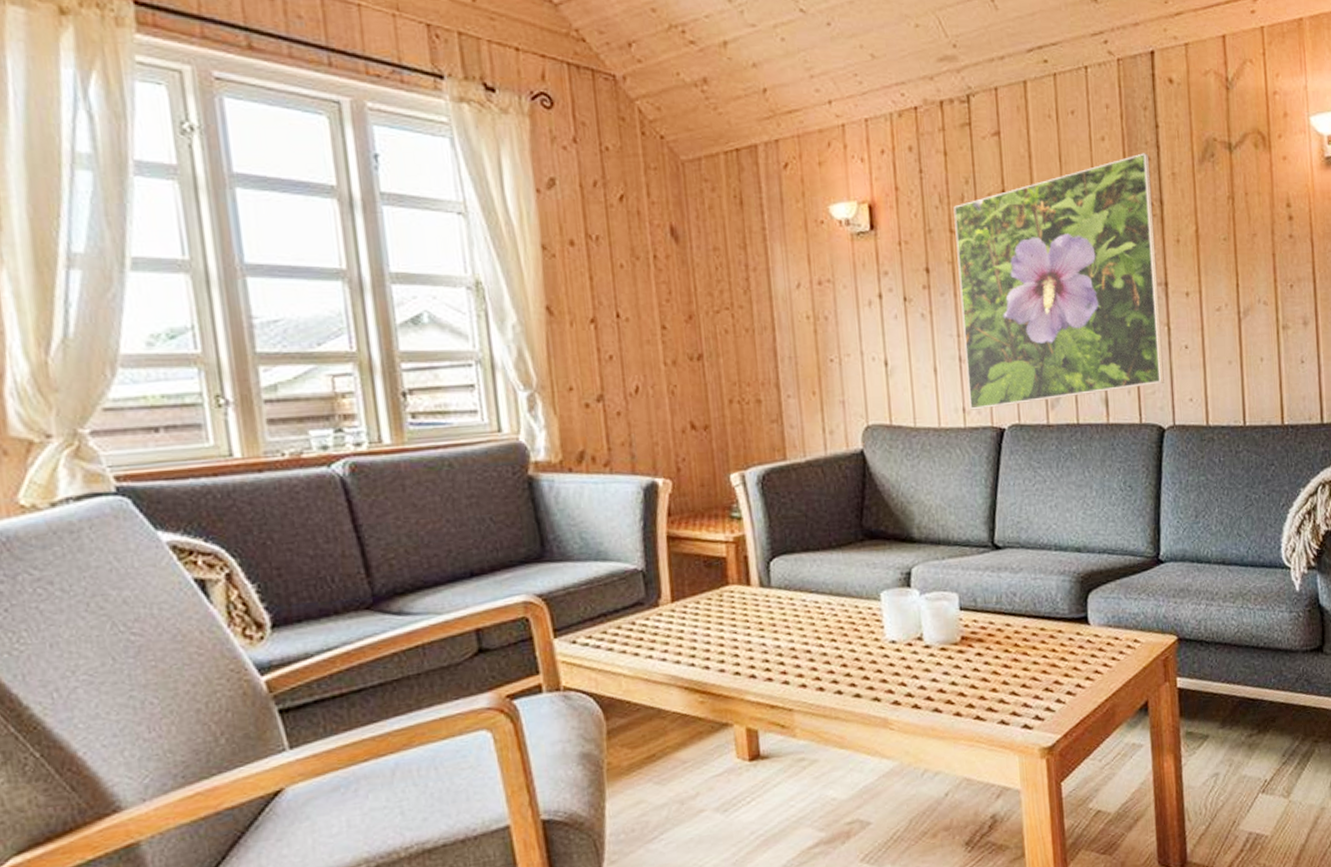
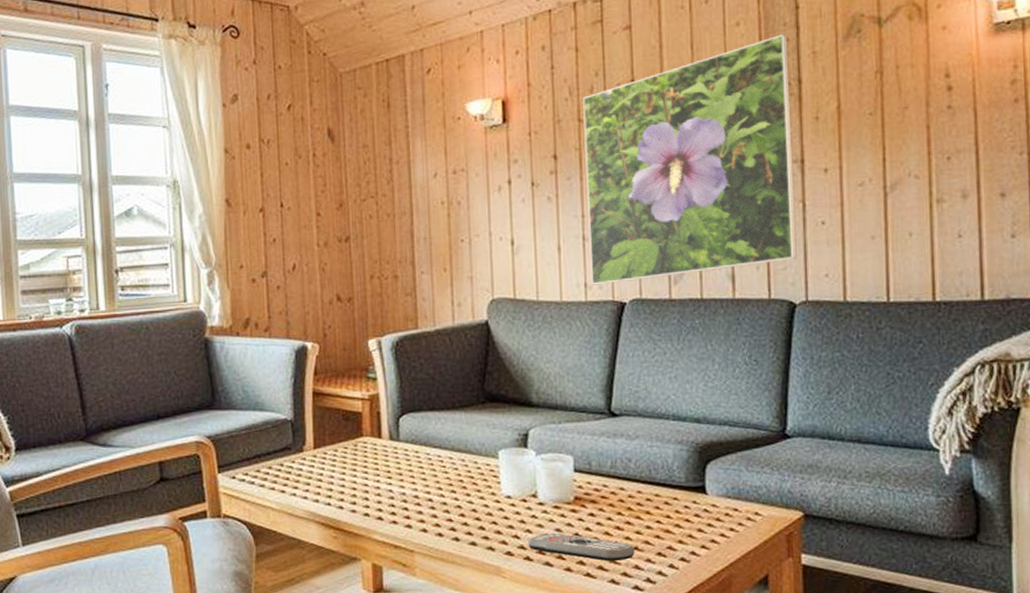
remote control: none [915,676,1023,702] -> present [528,532,635,562]

